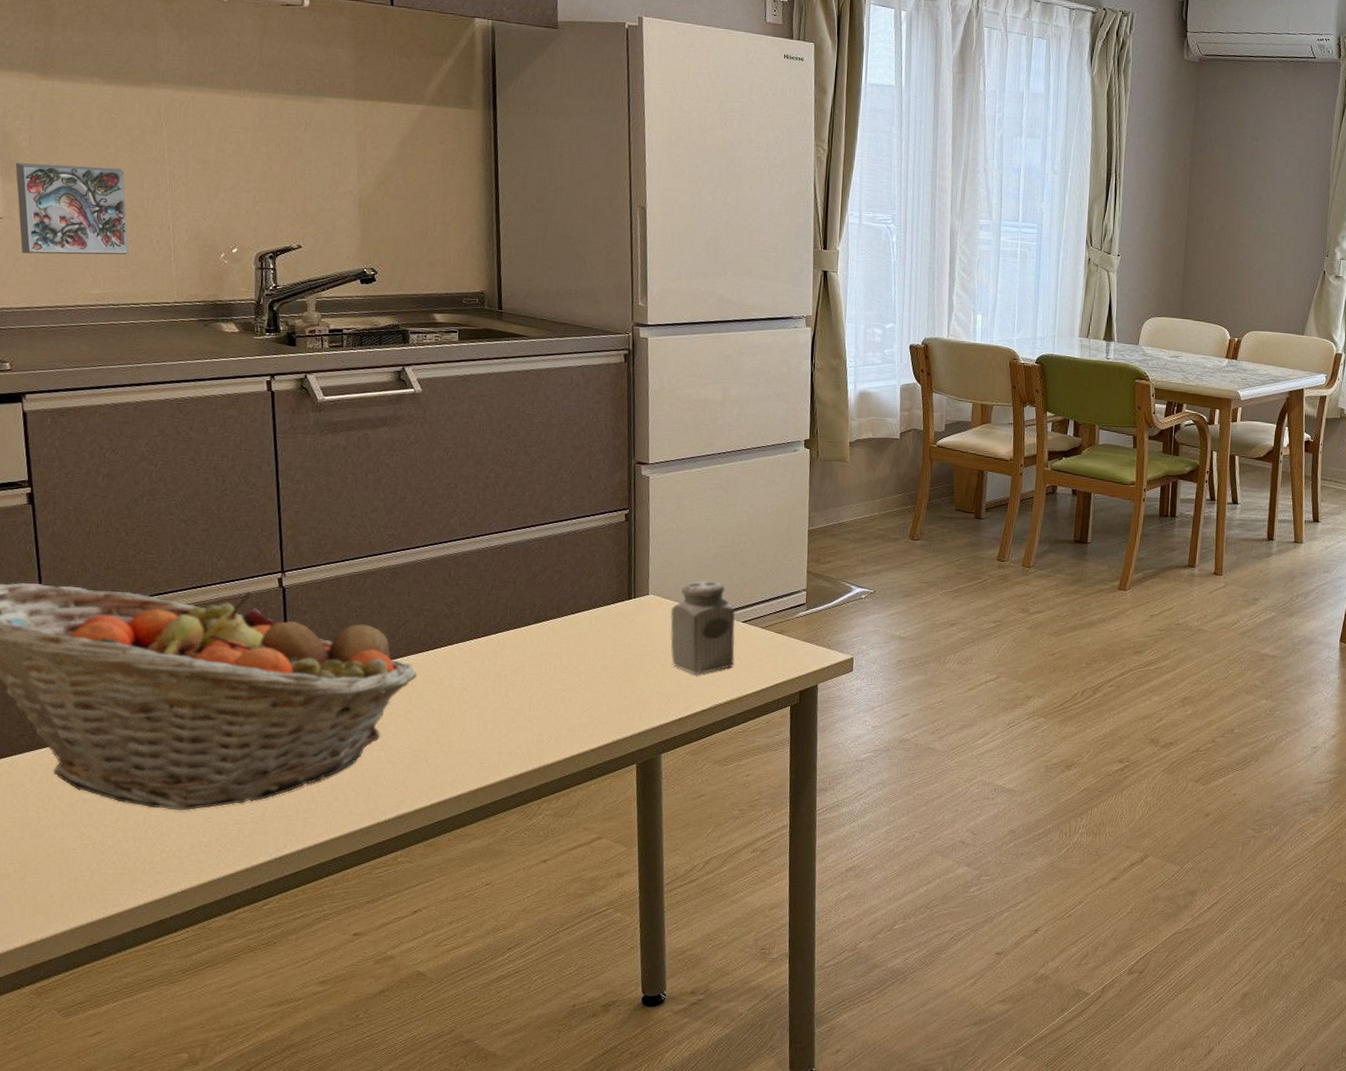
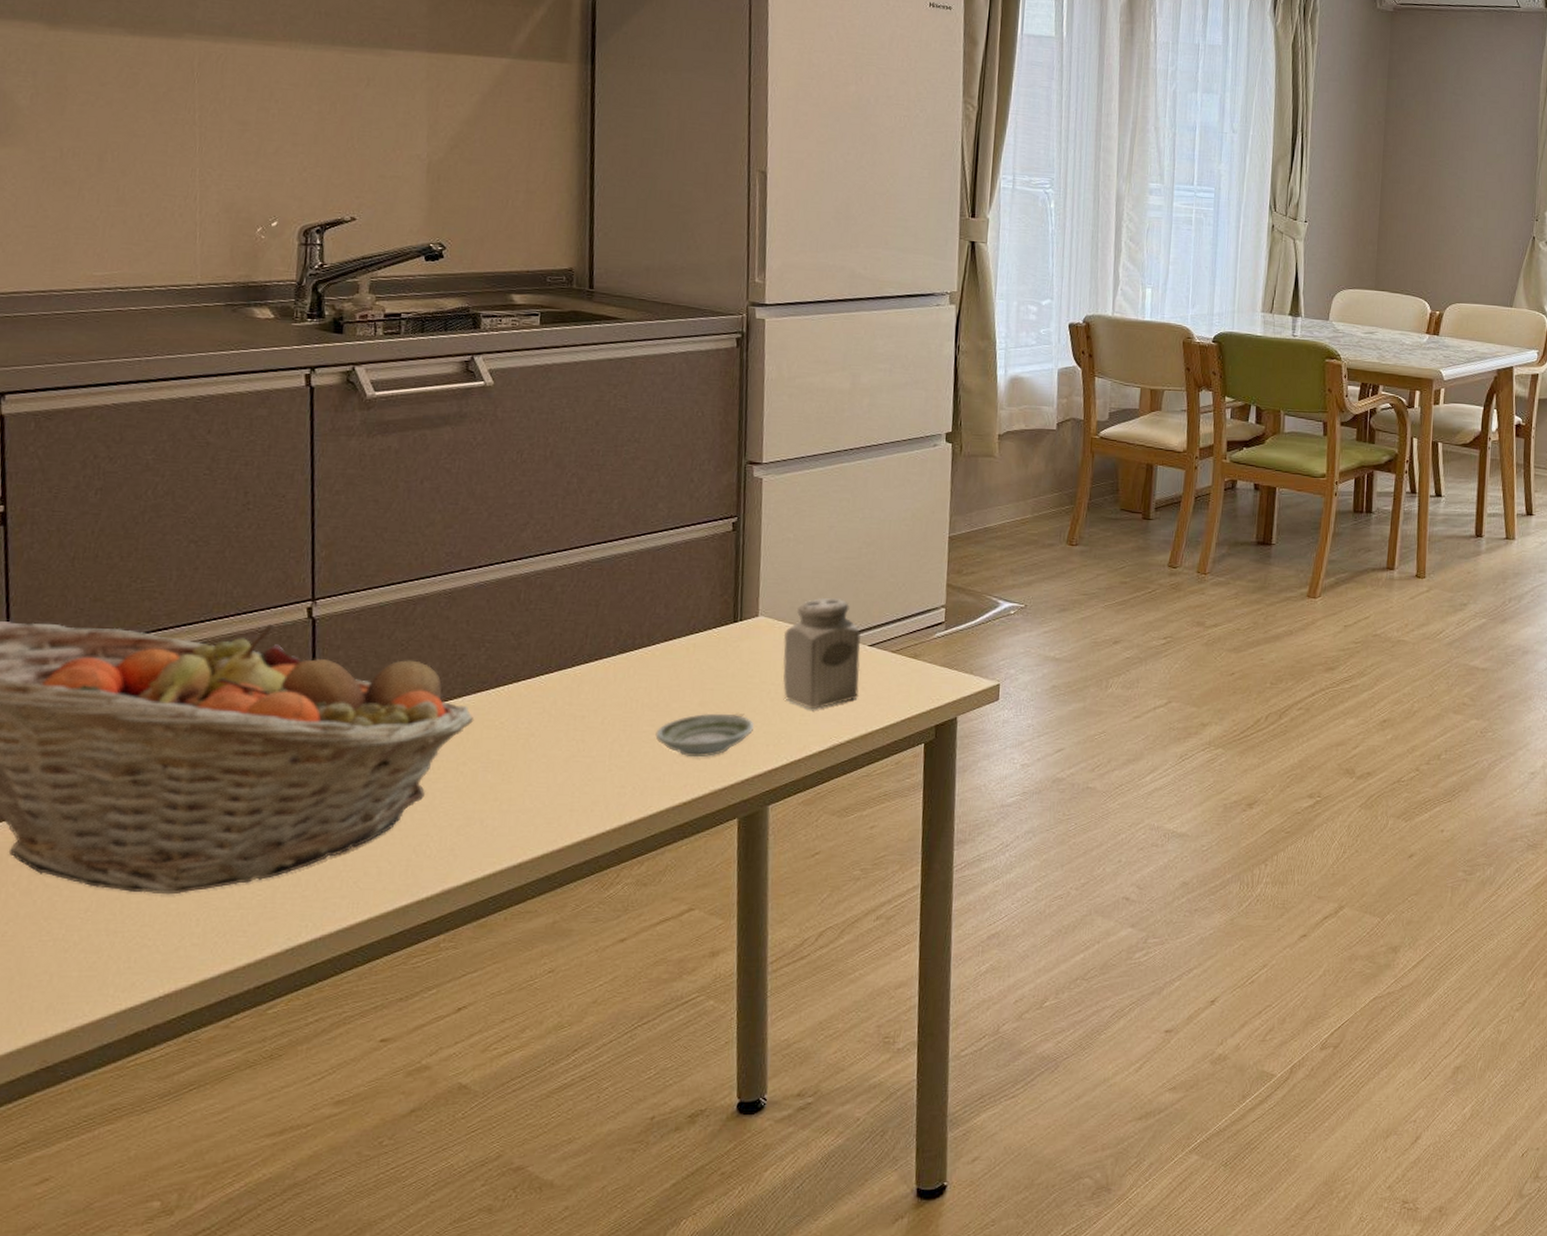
decorative tile: present [15,162,129,255] -> none [10,124,145,231]
saucer: none [566,675,647,712] -> present [655,713,754,758]

